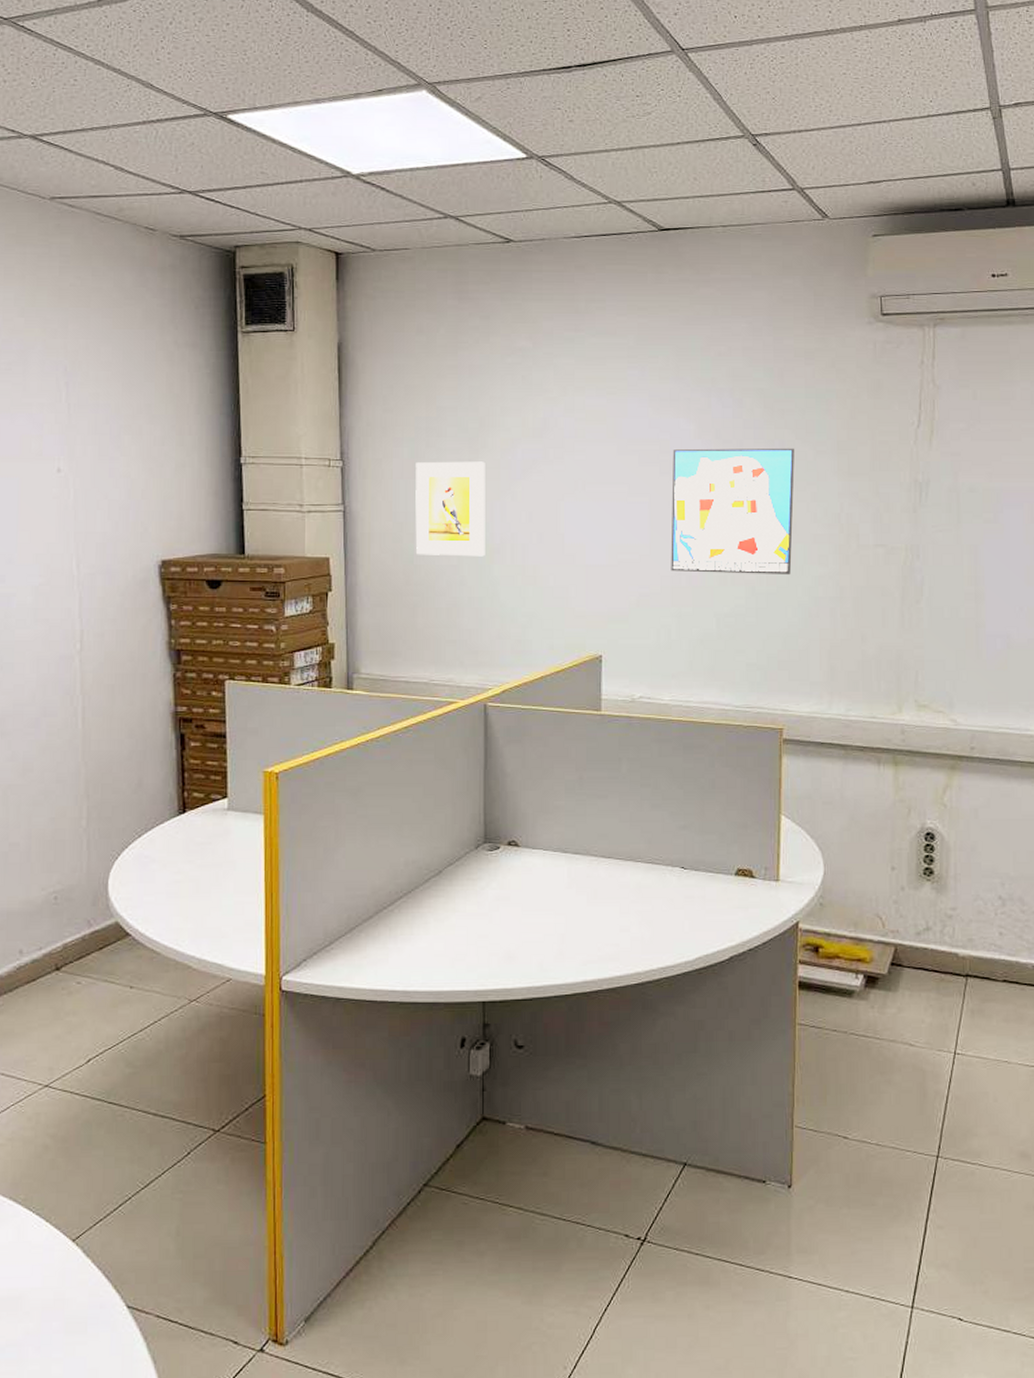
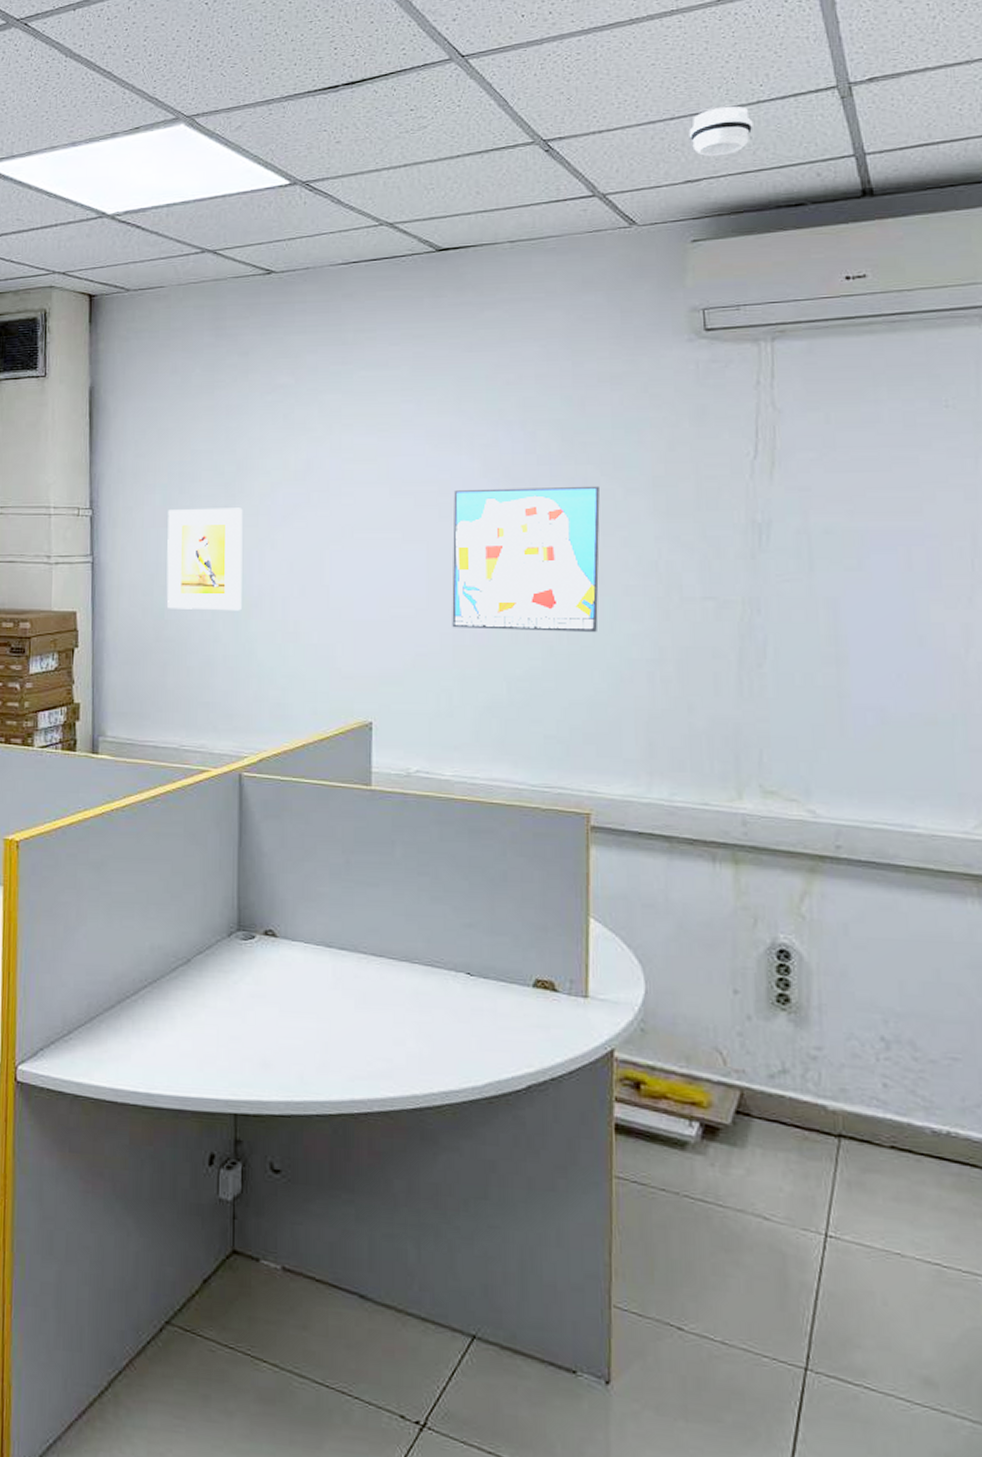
smoke detector: none [872,117,924,162] -> present [689,106,753,157]

